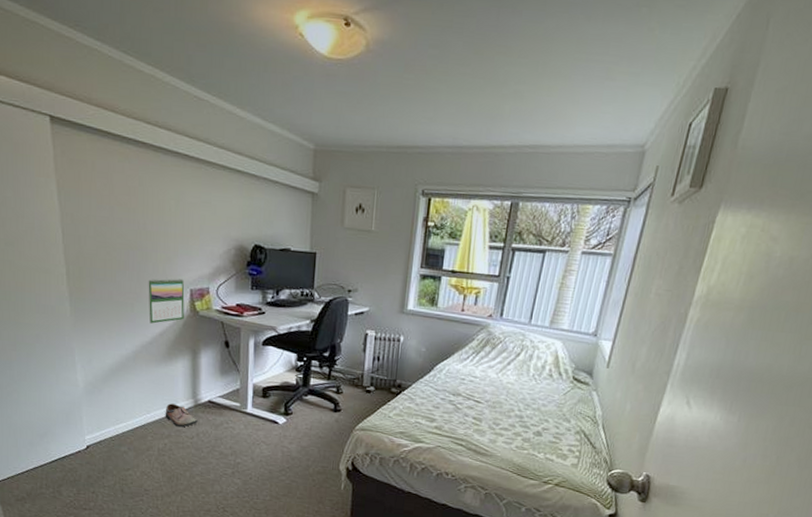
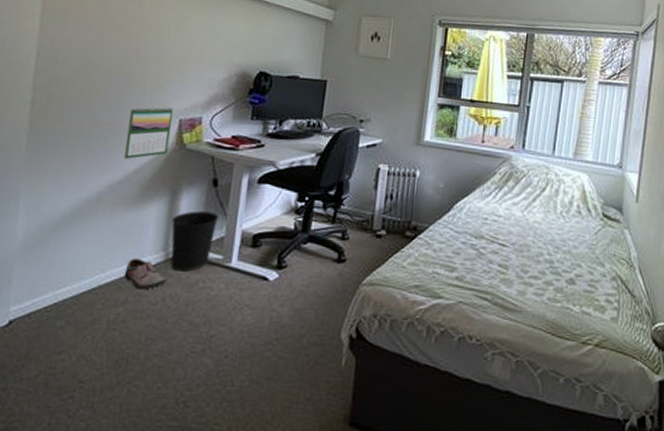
wastebasket: none [196,367,234,415] -> present [170,211,219,272]

